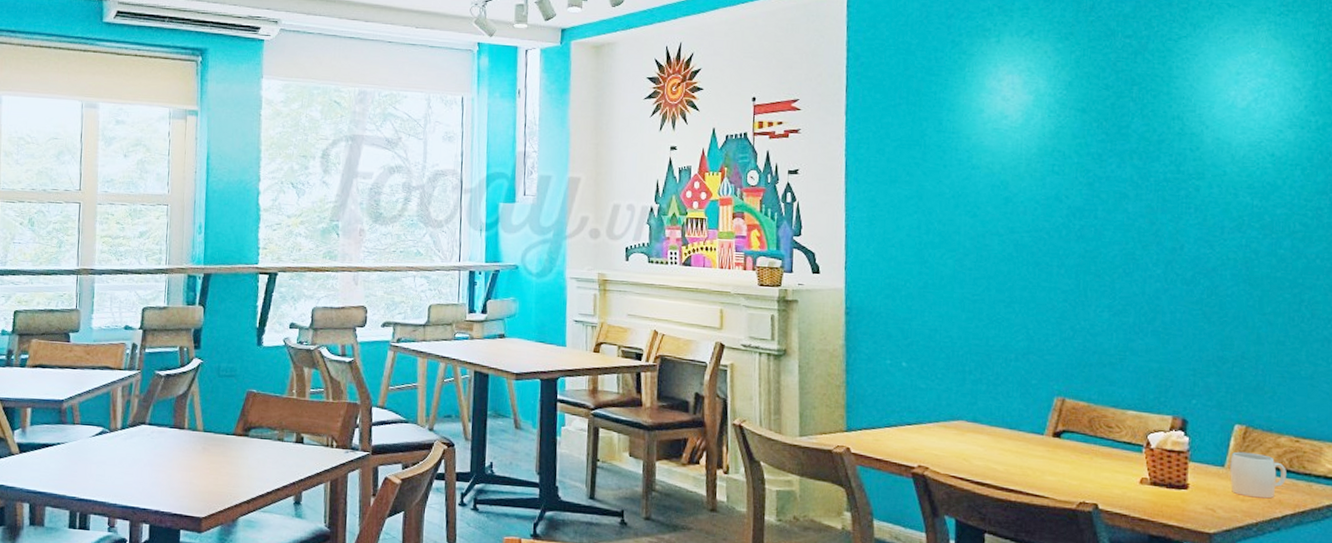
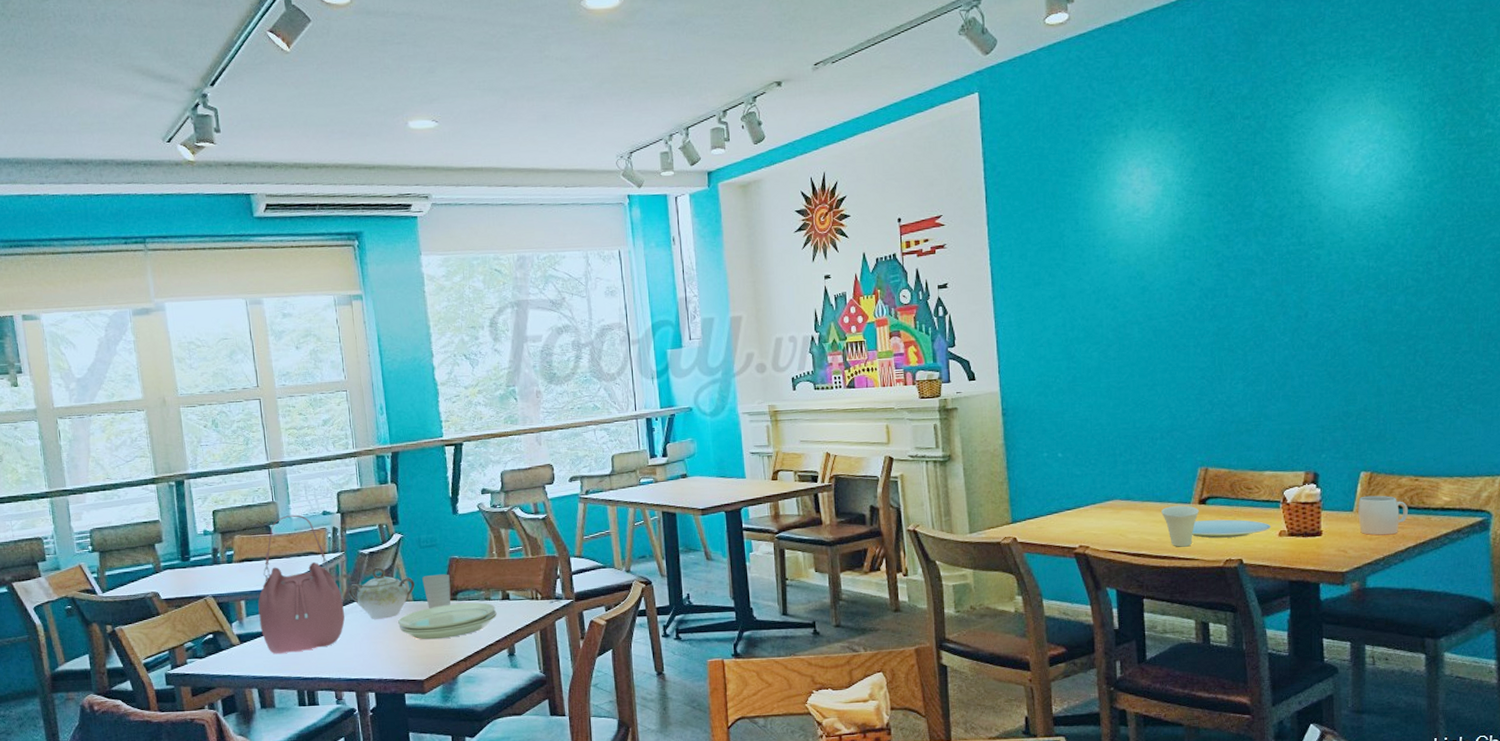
handbag: none [42,325,131,470] -> present [258,514,345,654]
sugar bowl: none [138,391,208,447] -> present [348,567,415,619]
plate: none [183,440,288,476] -> present [397,602,497,640]
cup: none [216,406,245,443] -> present [422,574,451,610]
cup: none [1011,435,1053,482] -> present [1161,505,1199,547]
plate: none [1043,455,1131,479] -> present [1192,519,1271,539]

